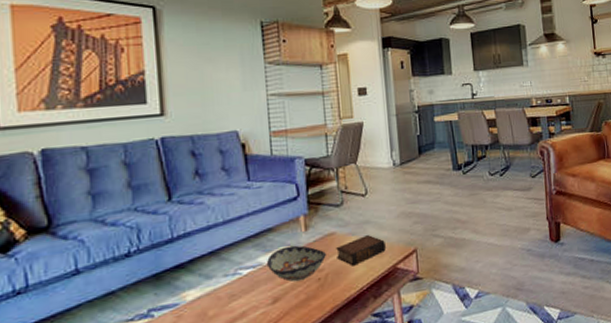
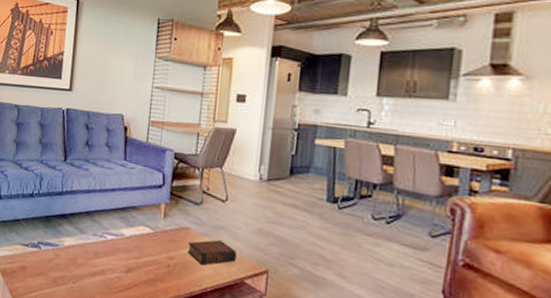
decorative bowl: present [267,245,326,282] -> none [128,226,179,262]

